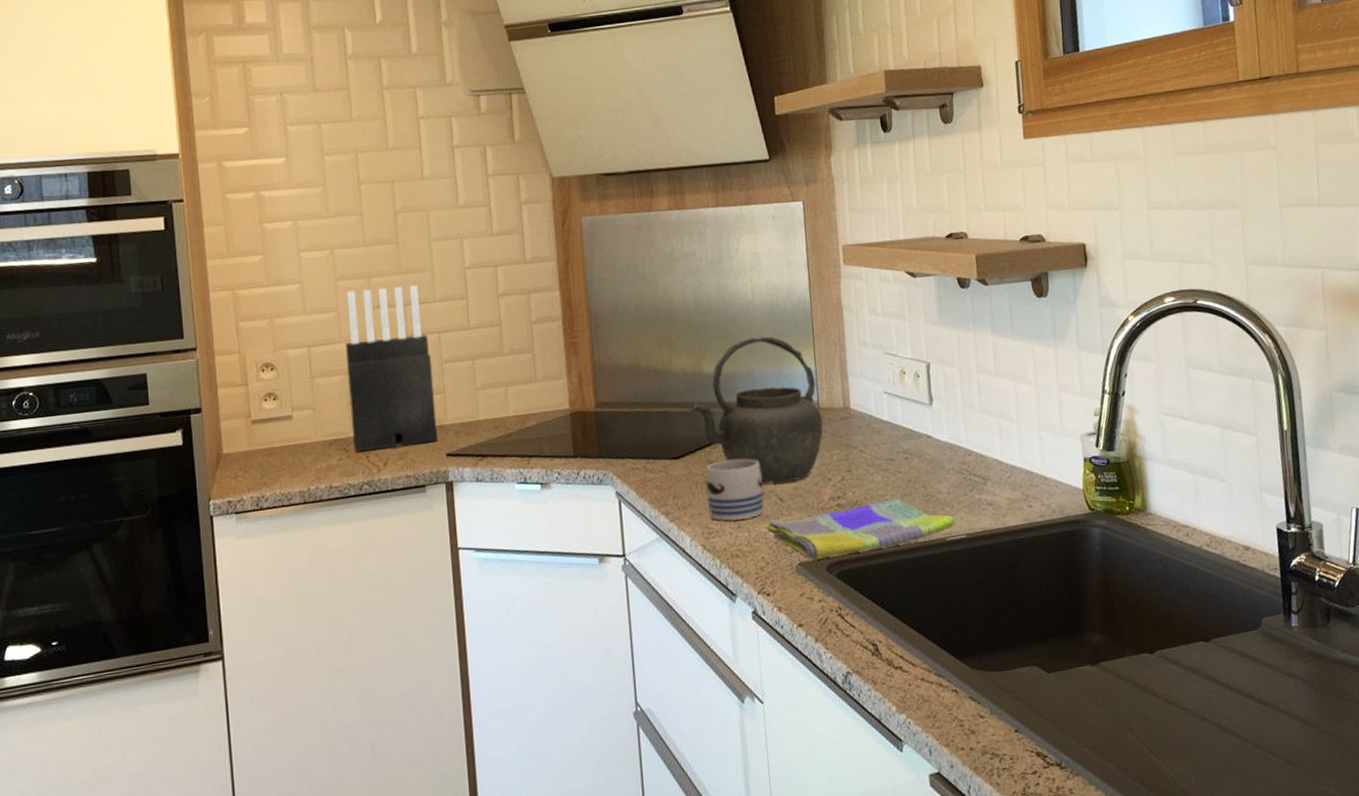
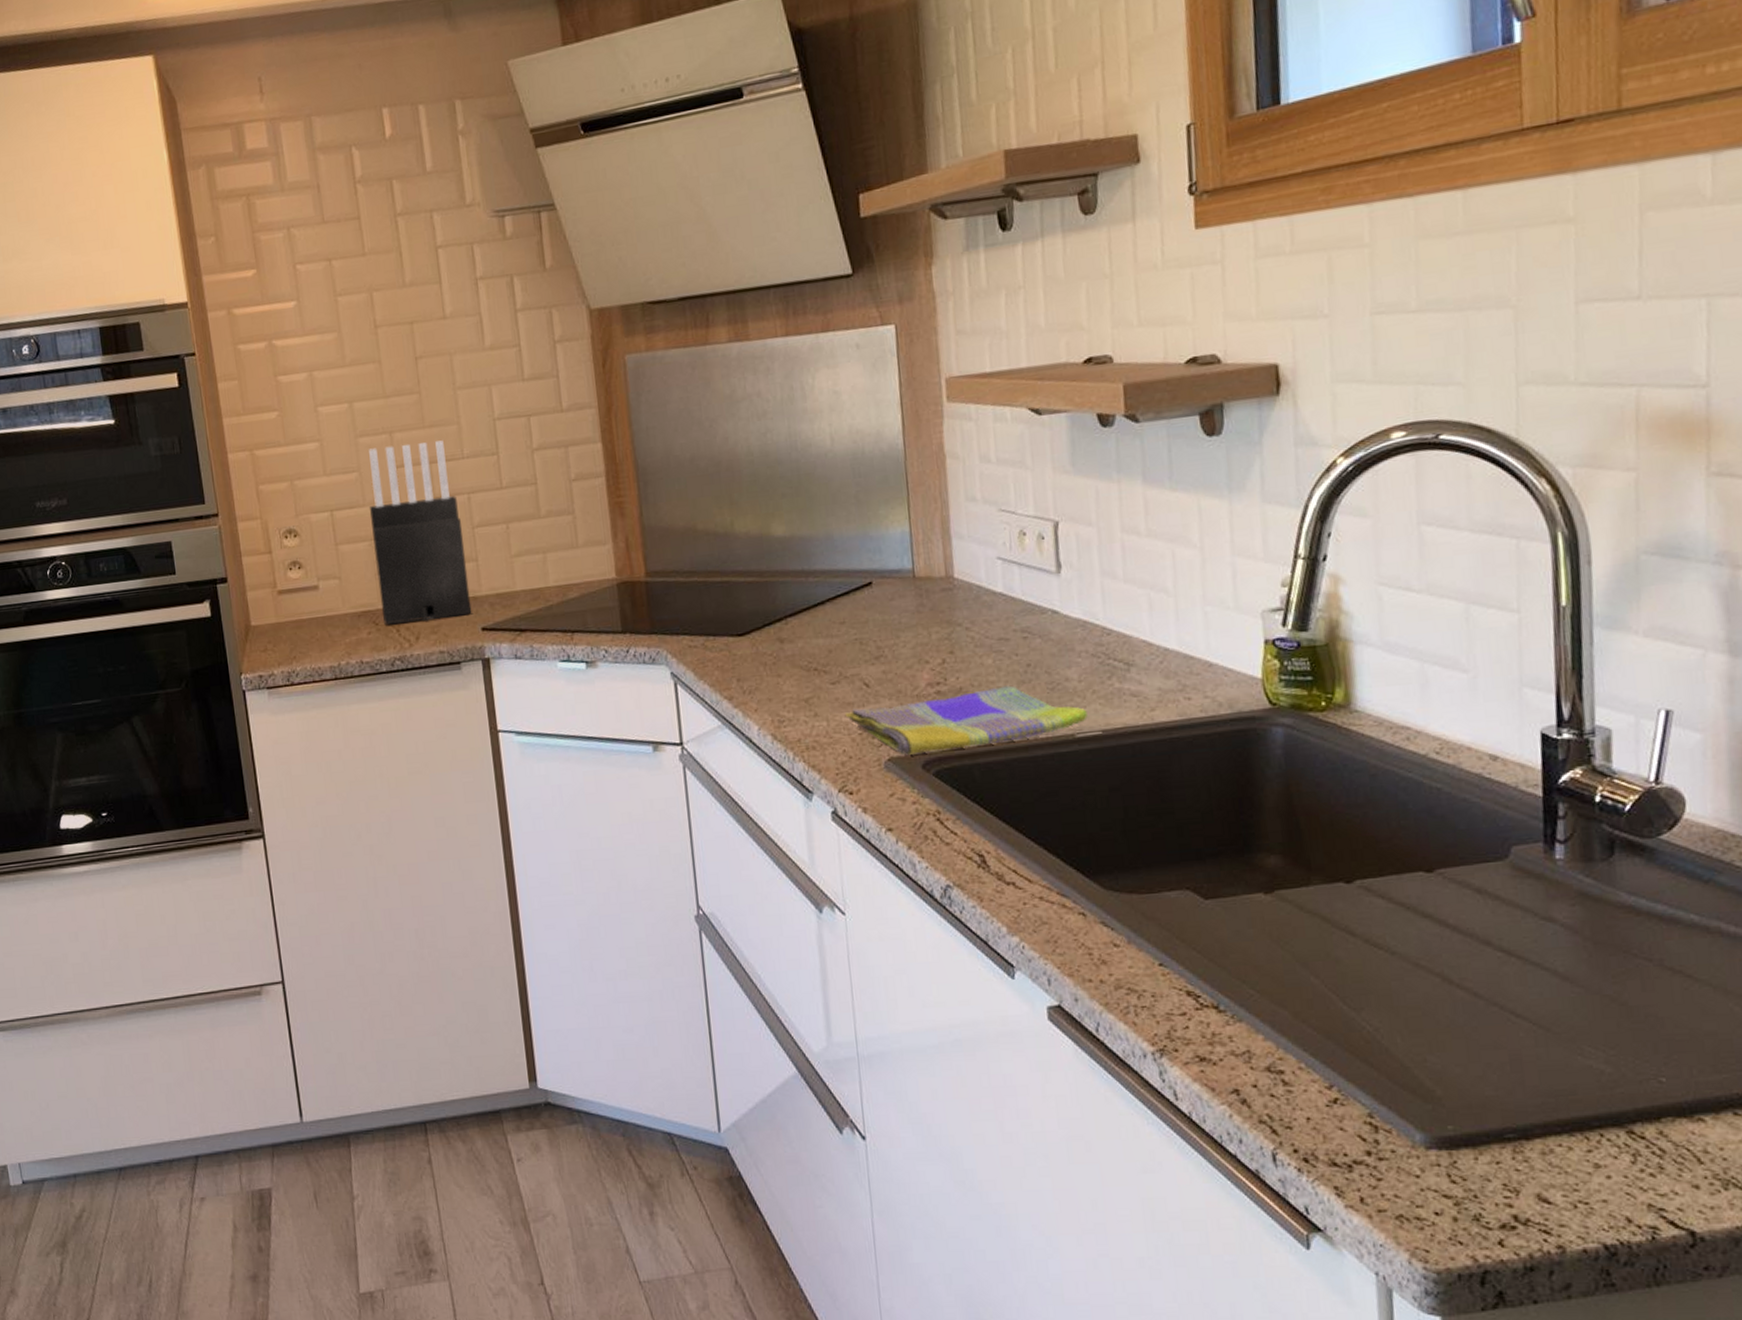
kettle: present [687,336,824,484] -> none [753,491,920,666]
mug: present [706,459,764,521] -> none [776,636,846,708]

